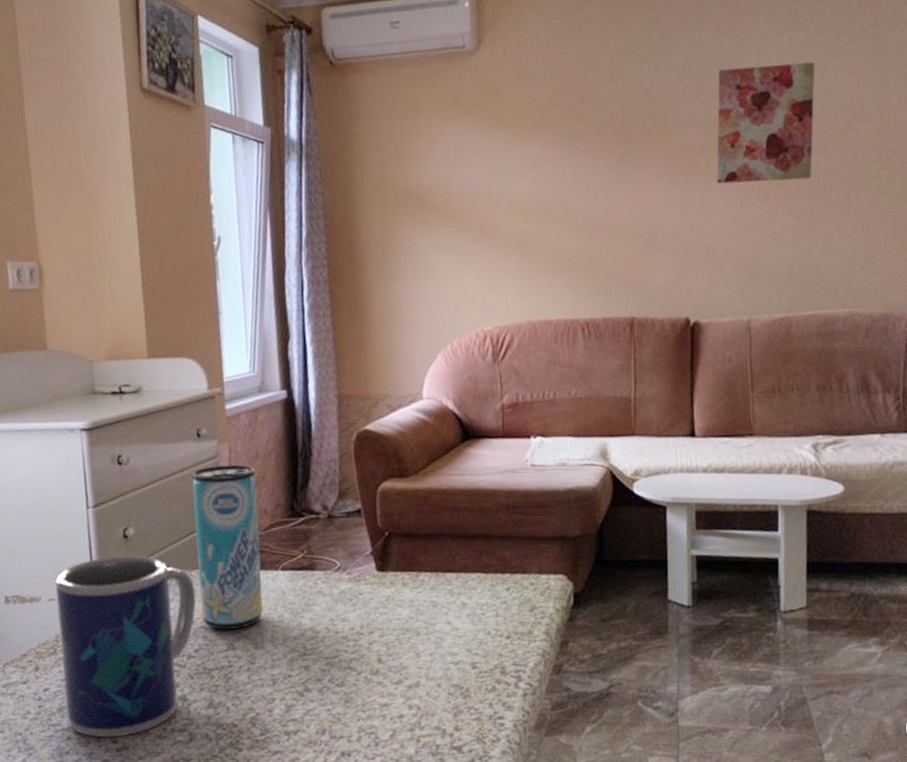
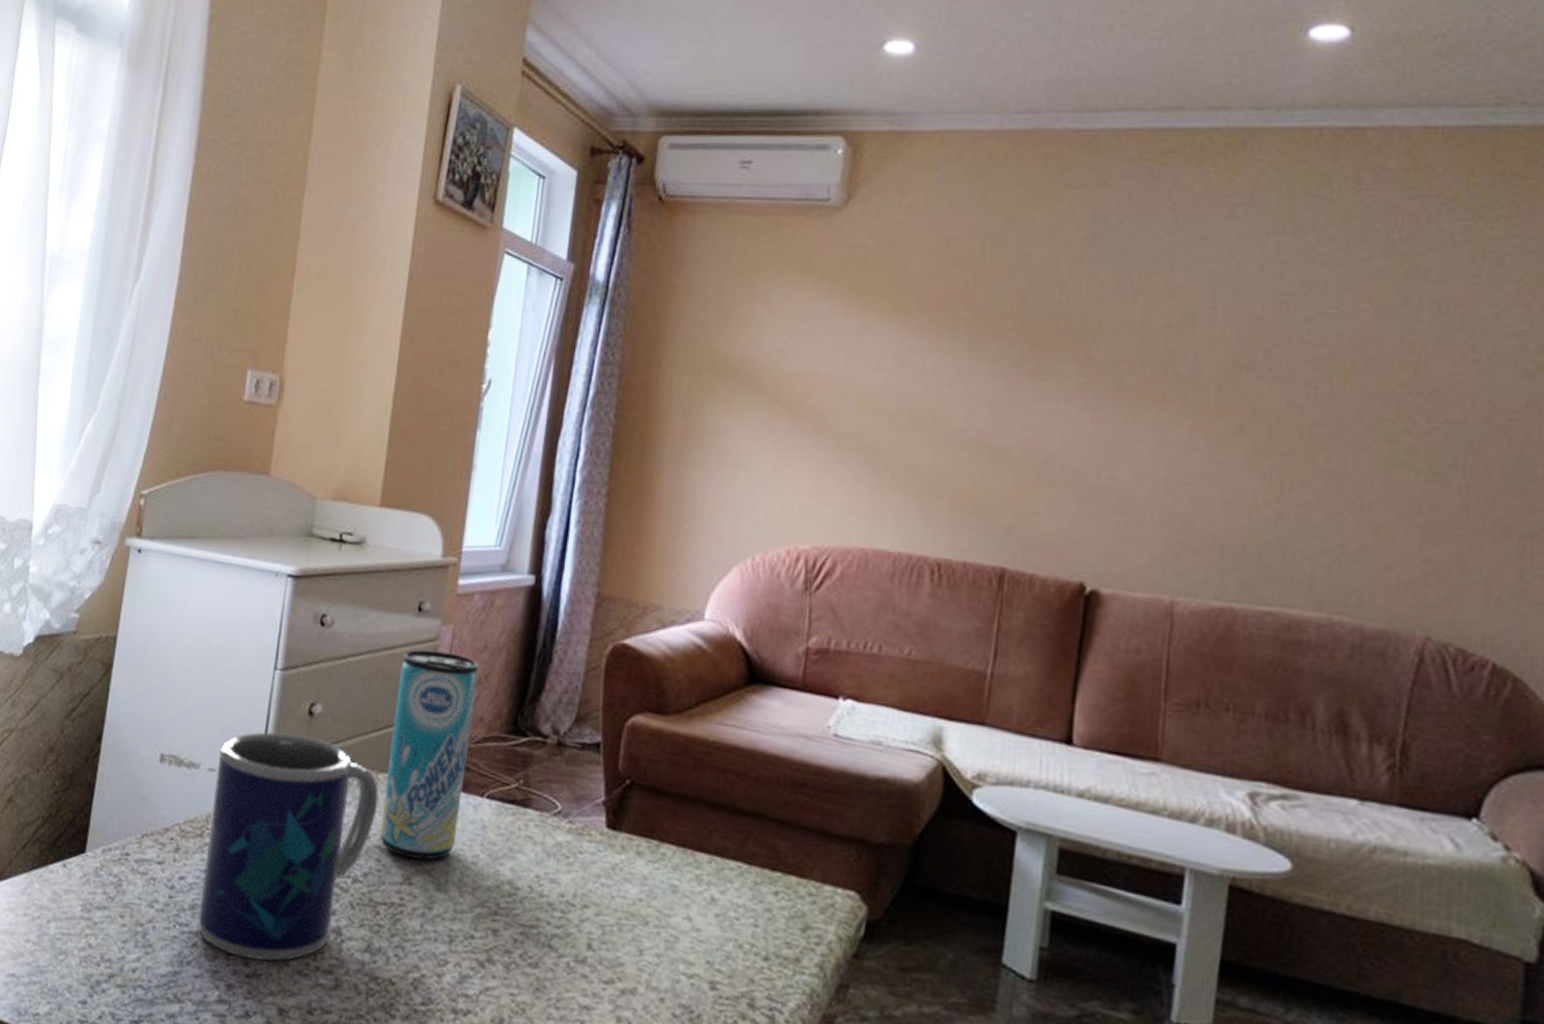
wall art: present [716,62,815,184] -> none [1148,270,1312,429]

